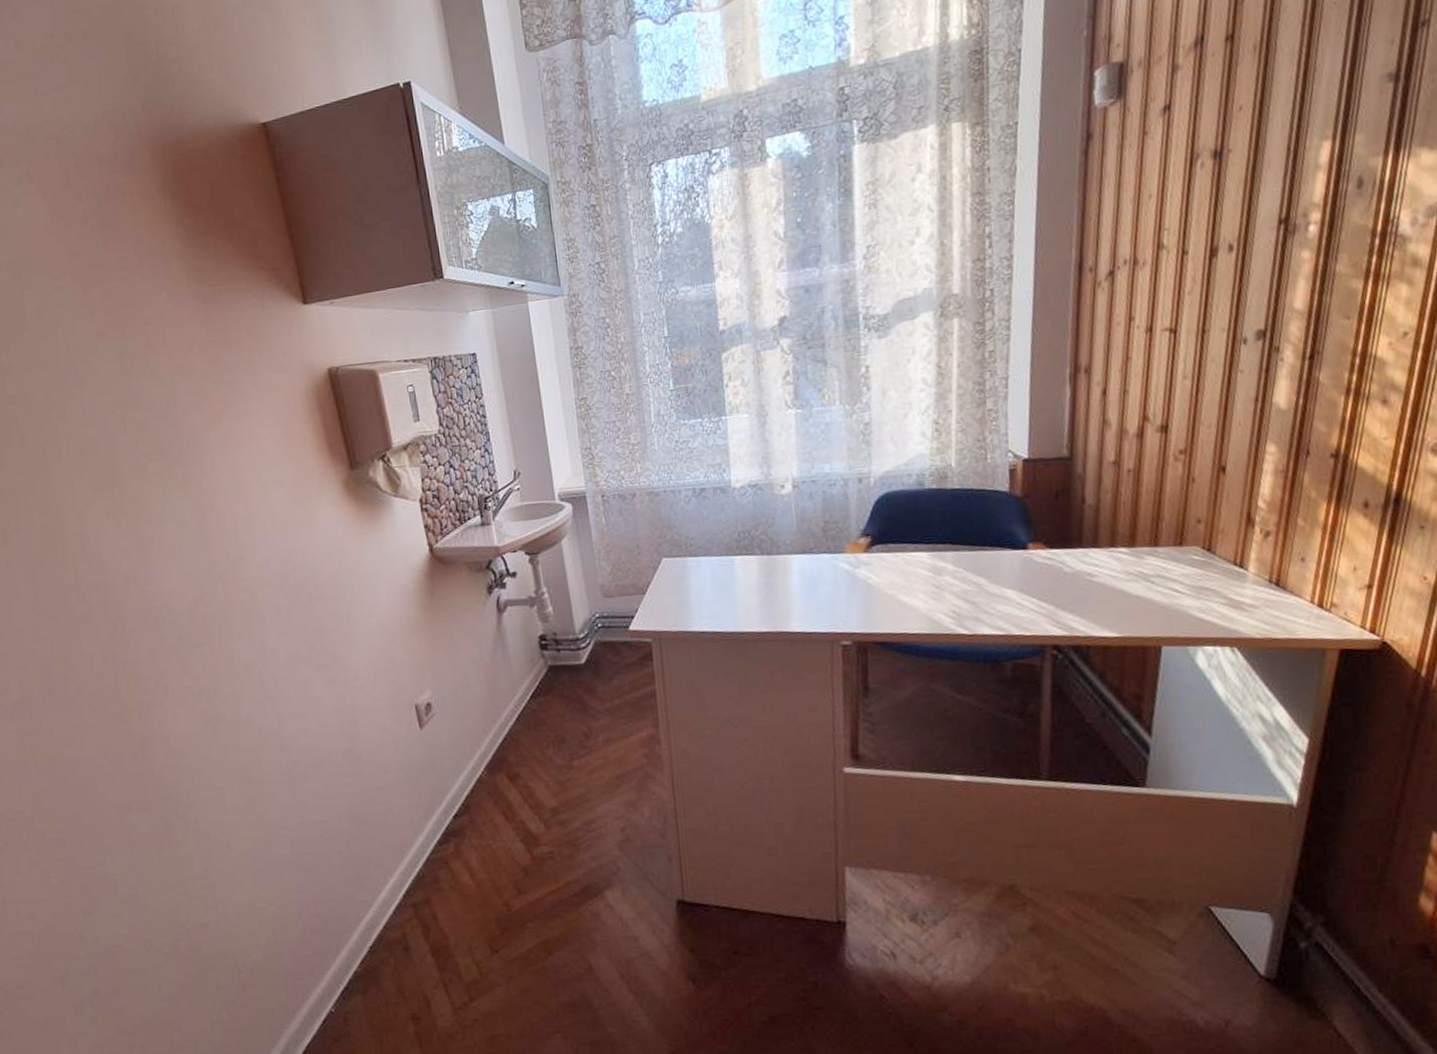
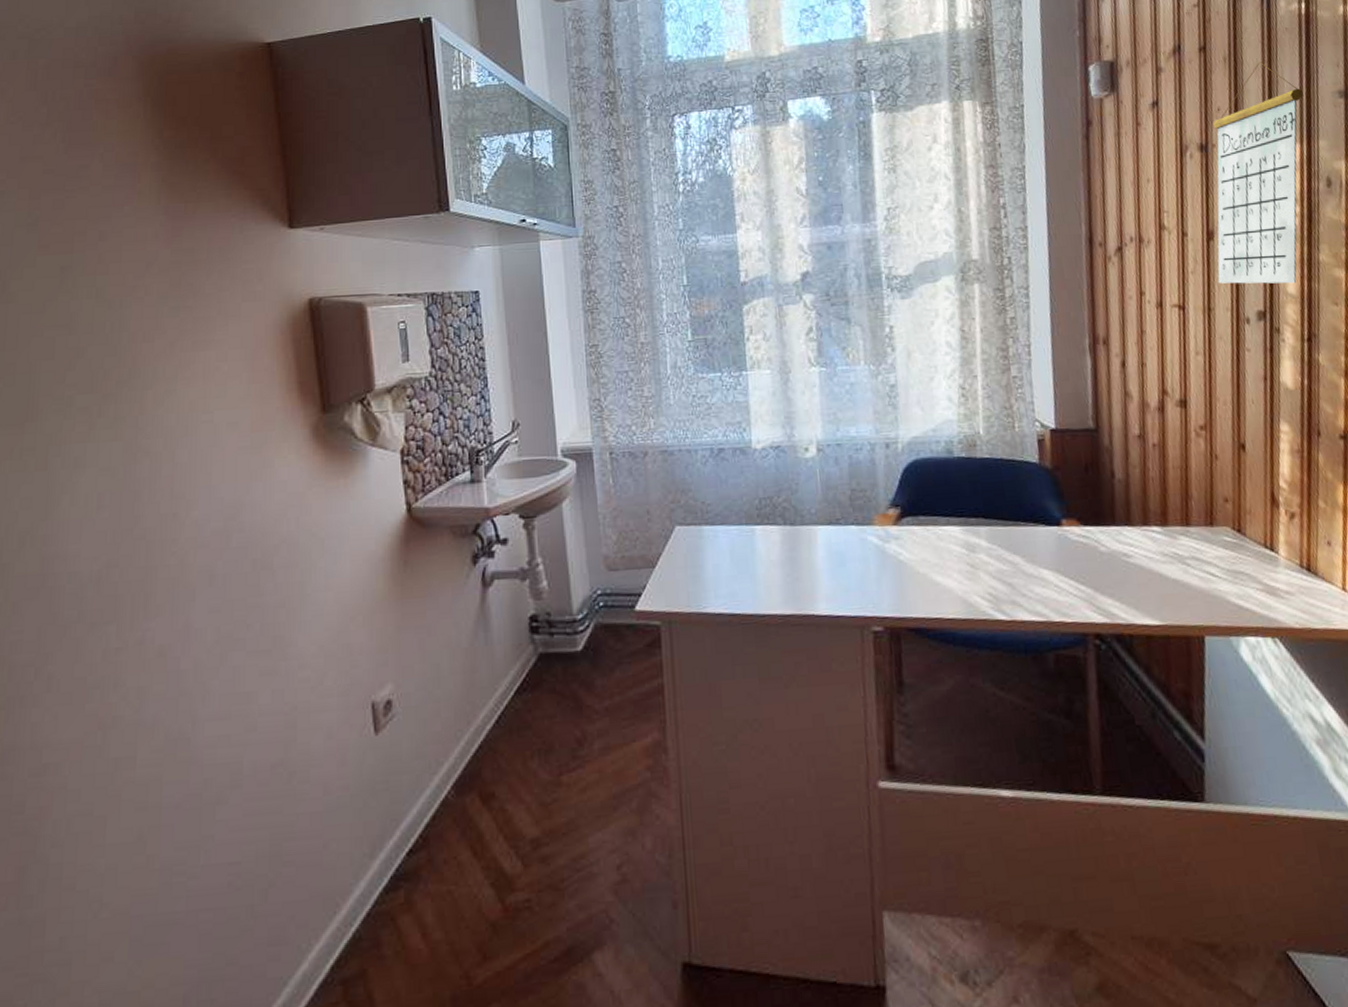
calendar: none [1216,45,1345,304] -> present [1213,61,1304,284]

